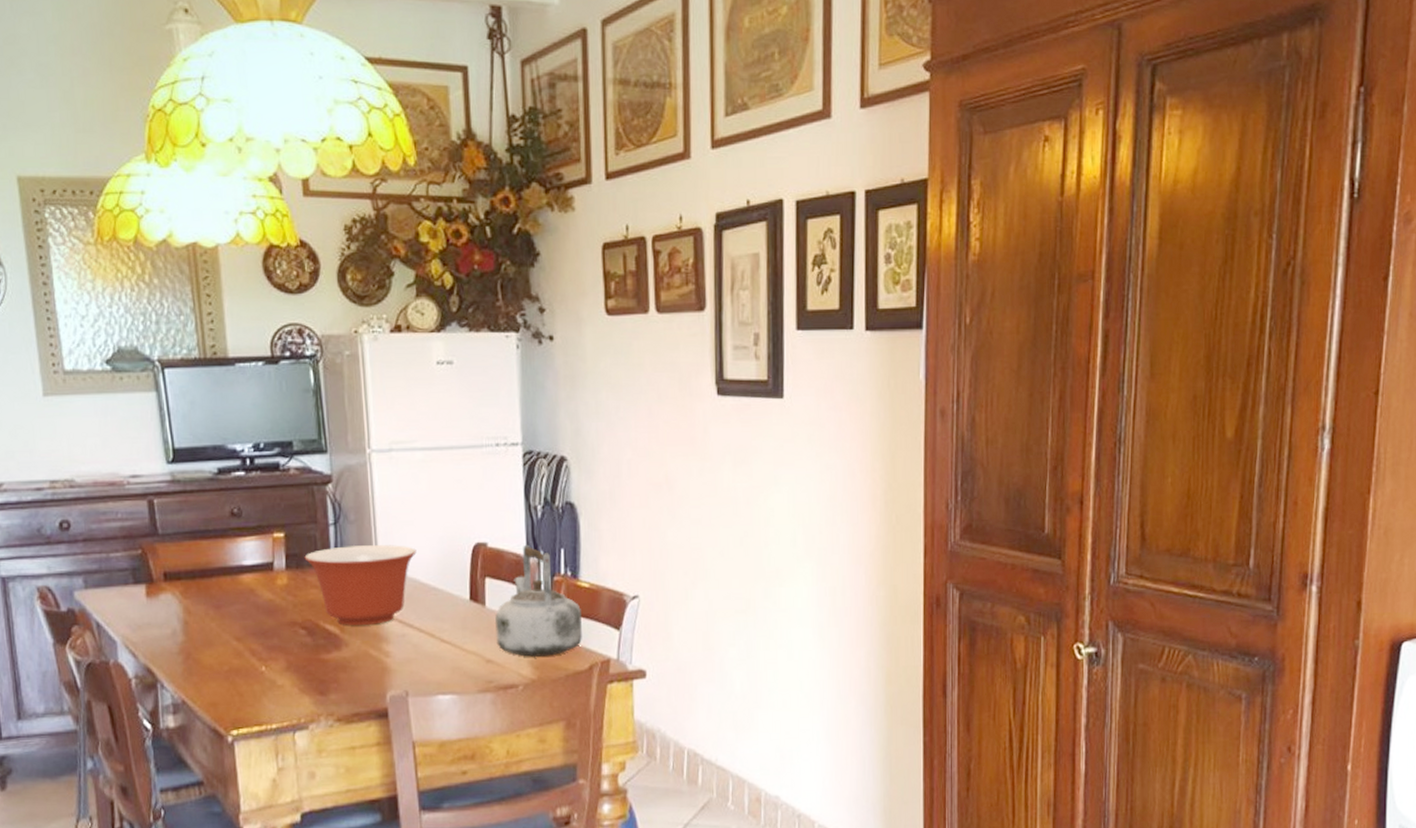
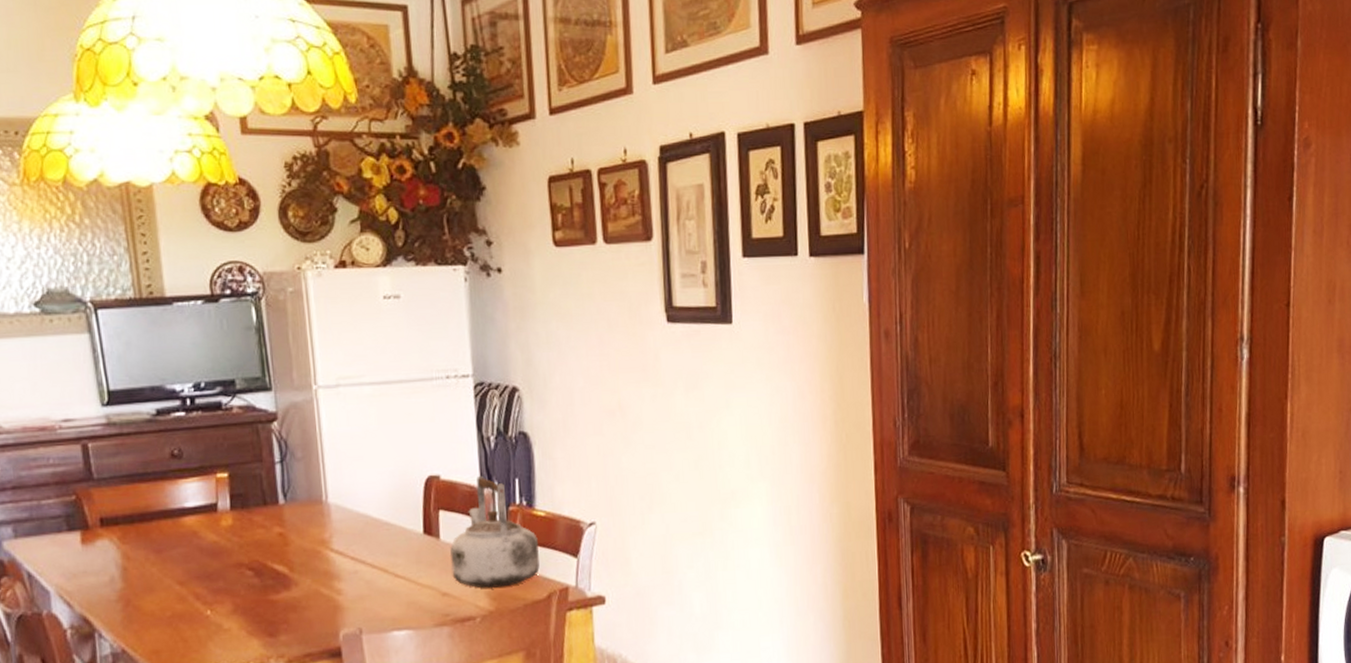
mixing bowl: present [304,545,417,625] -> none [250,481,367,564]

